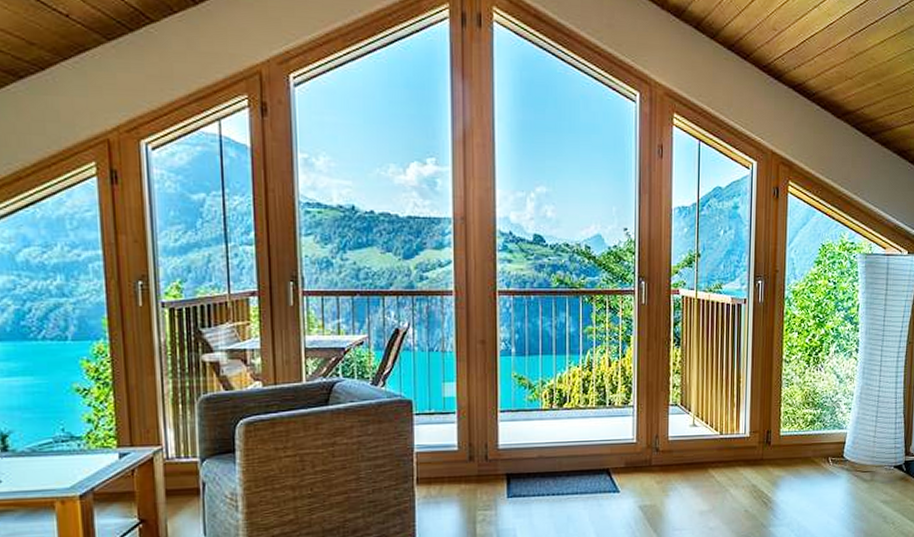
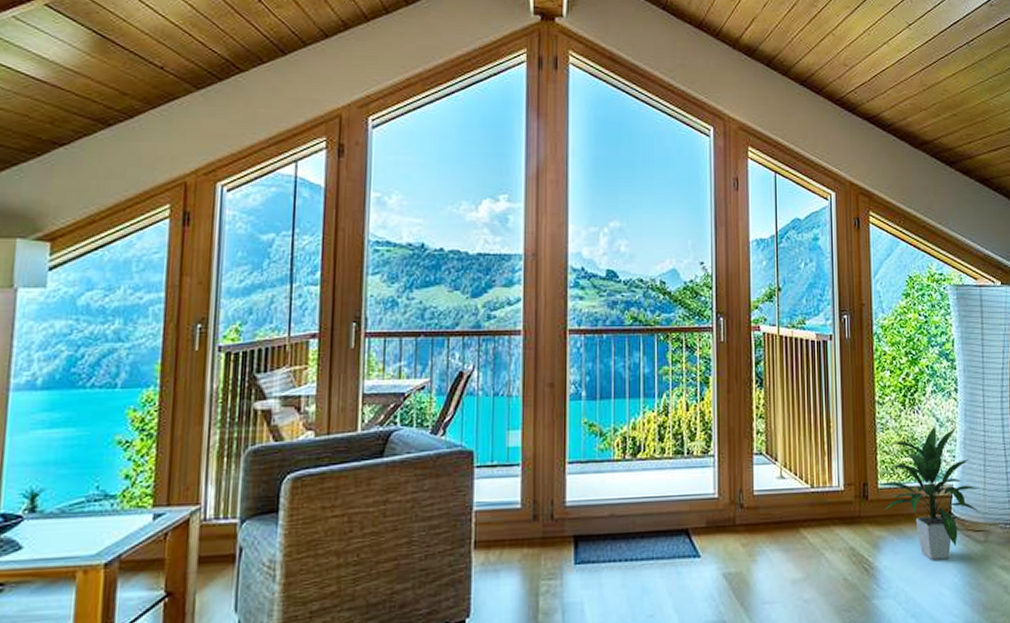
indoor plant: none [782,382,870,496] -> present [880,426,980,560]

